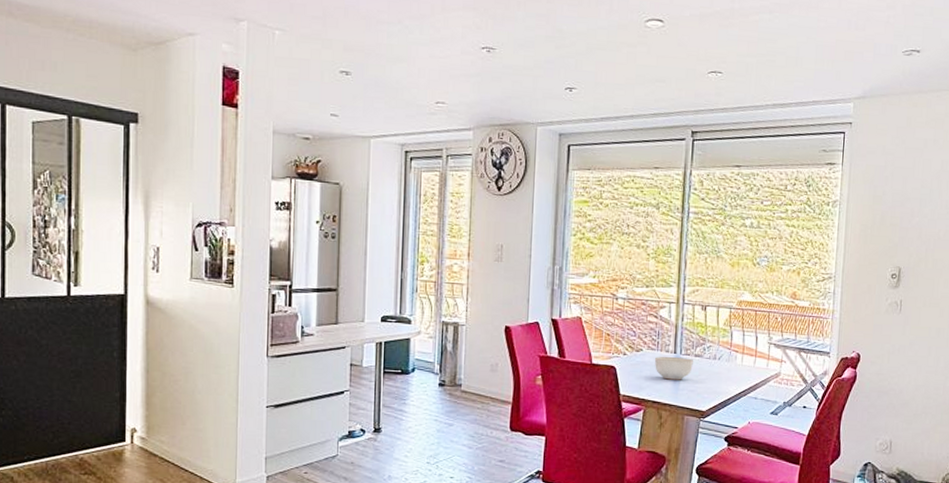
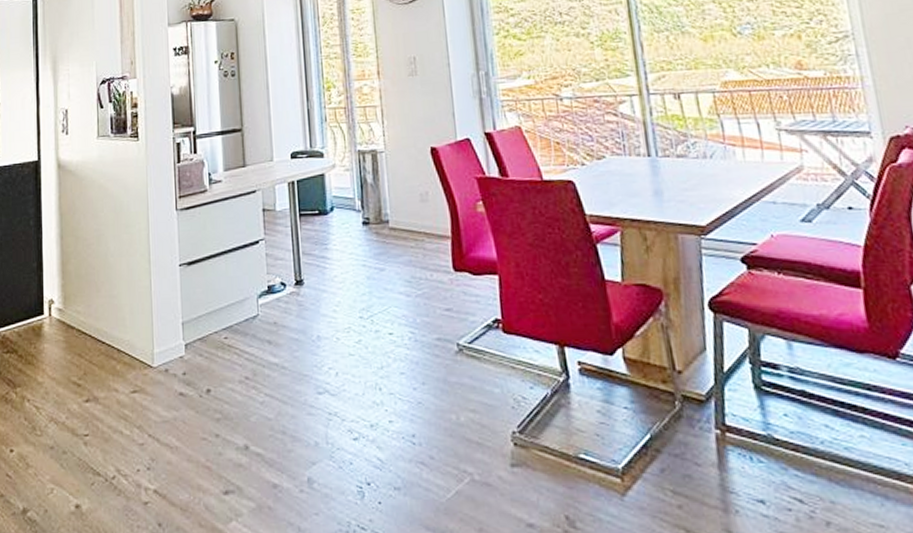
bowl: present [654,356,693,380] -> none [622,160,677,191]

